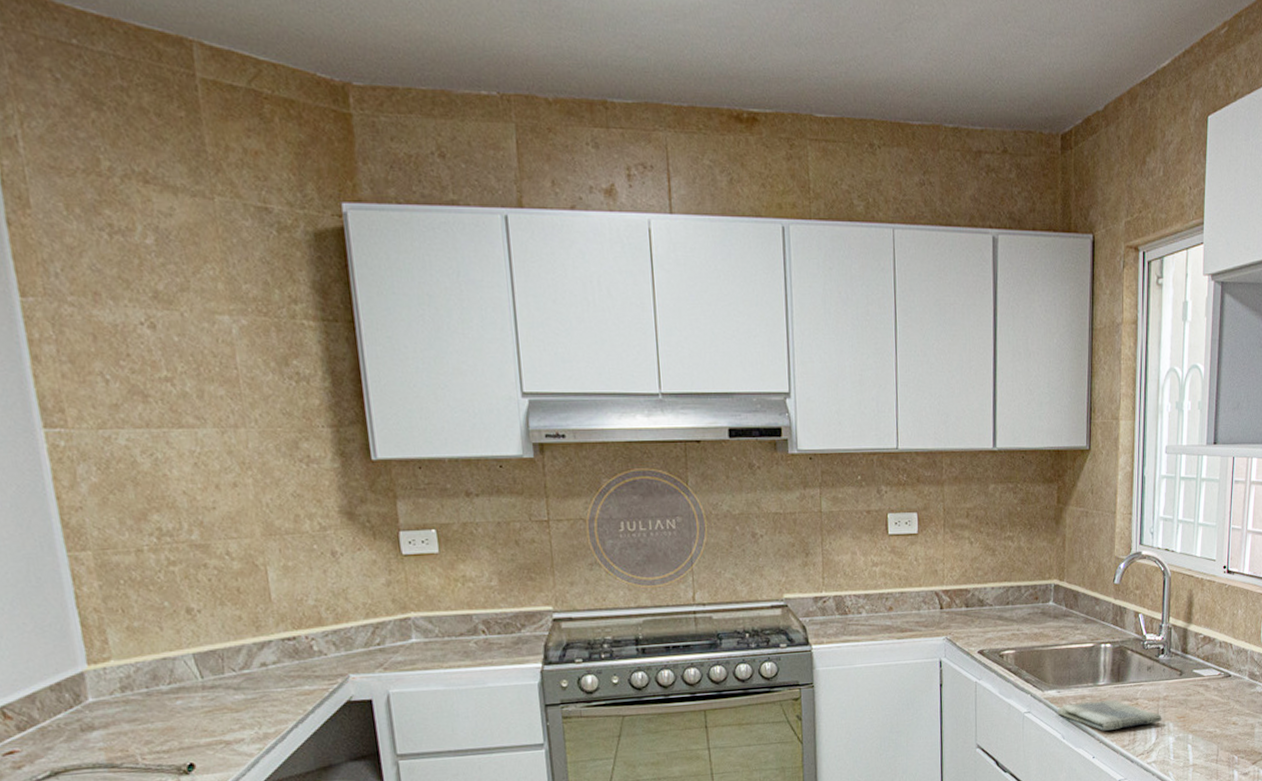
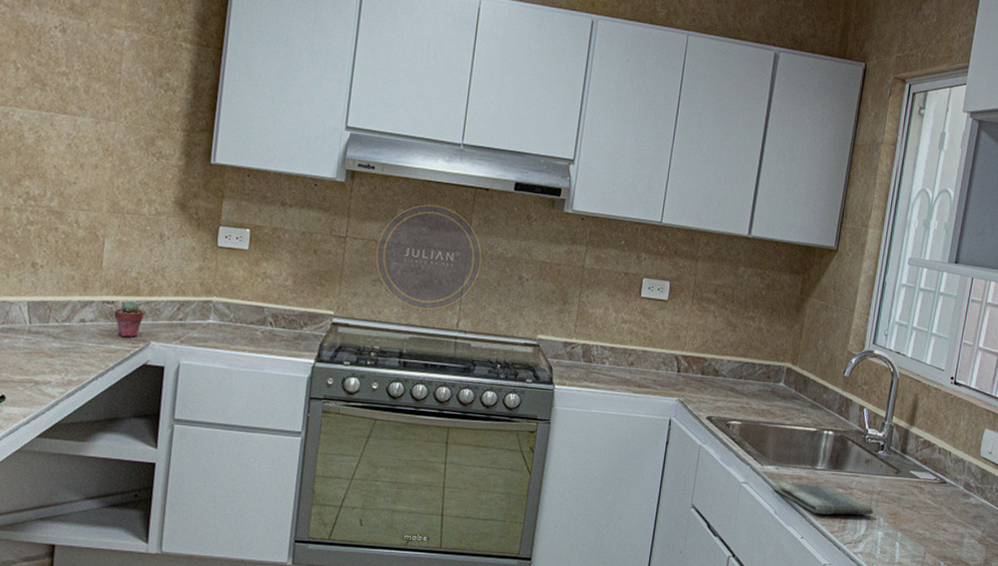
potted succulent: none [298,633,336,676] -> present [114,300,145,338]

